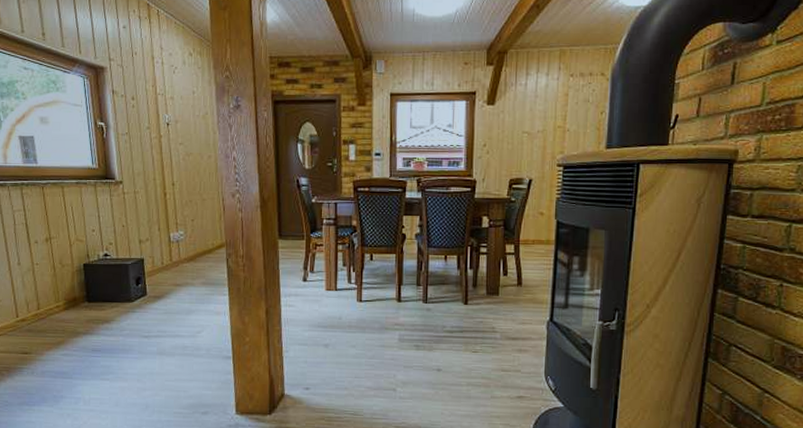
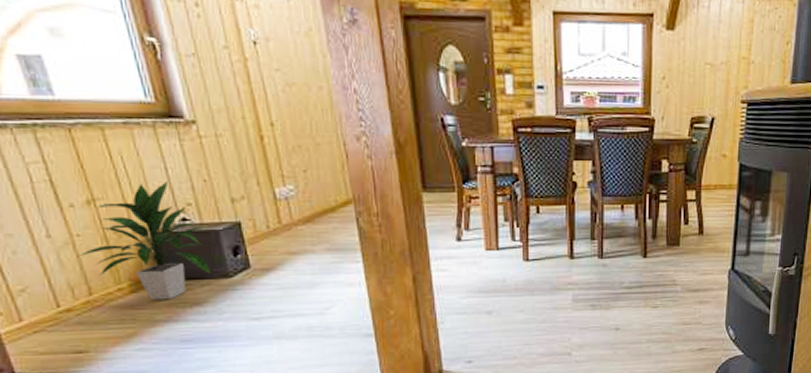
indoor plant: none [34,225,121,317] -> present [77,180,210,300]

